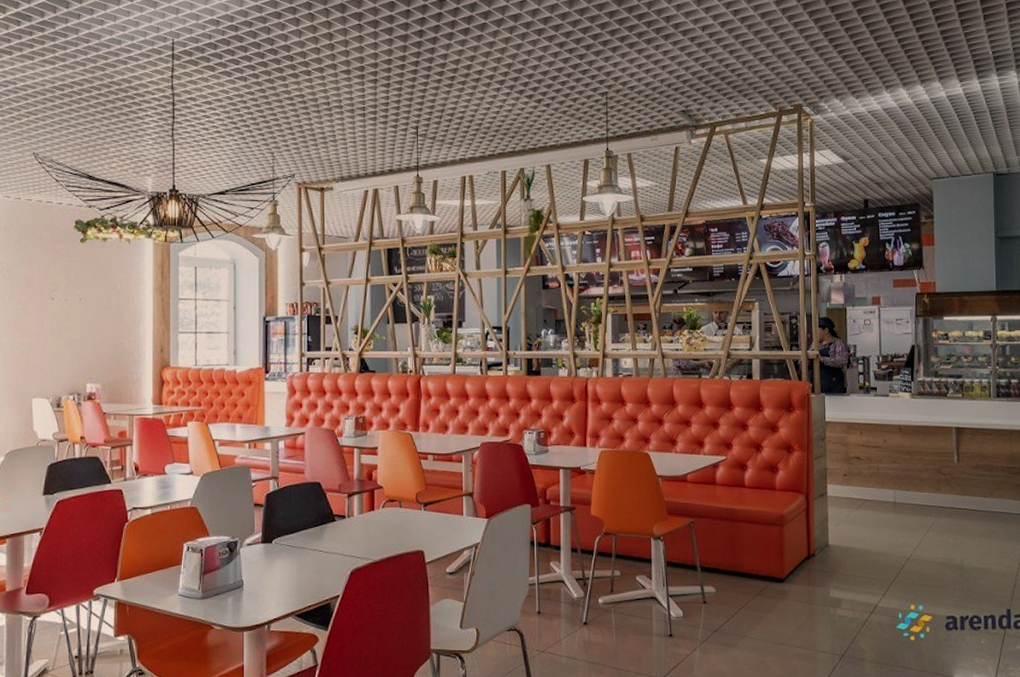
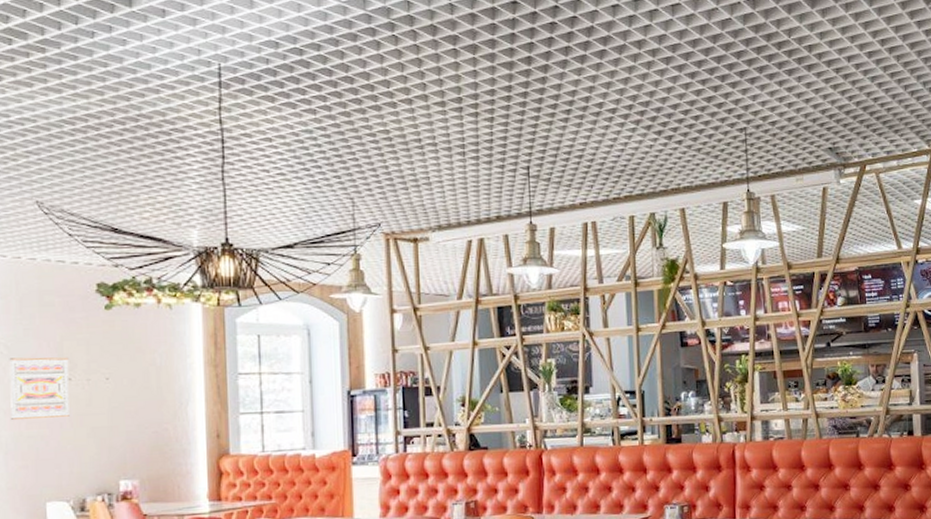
wall art: none [9,280,53,331] -> present [9,357,69,421]

